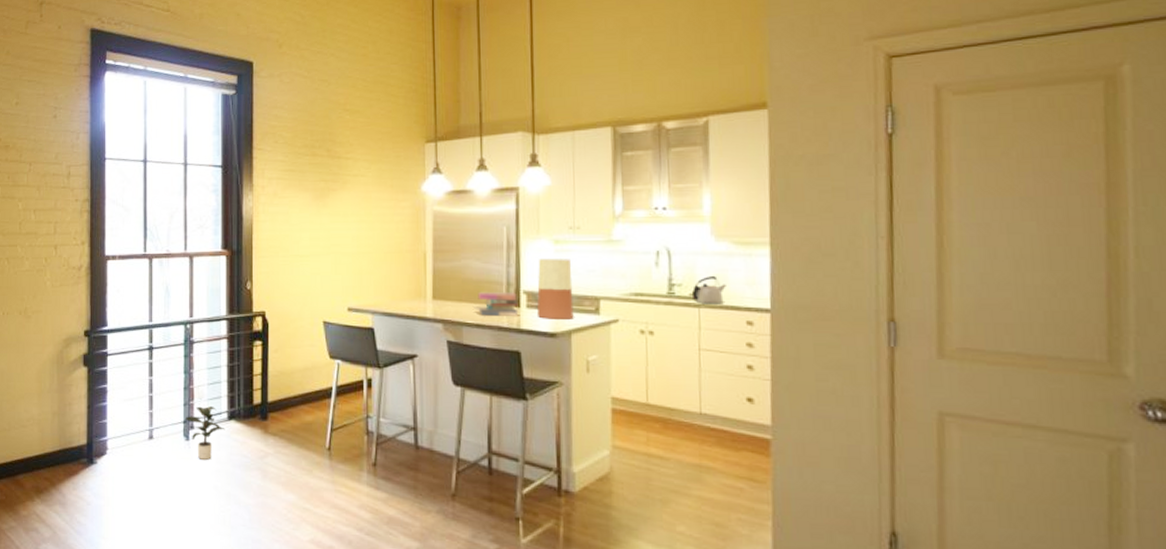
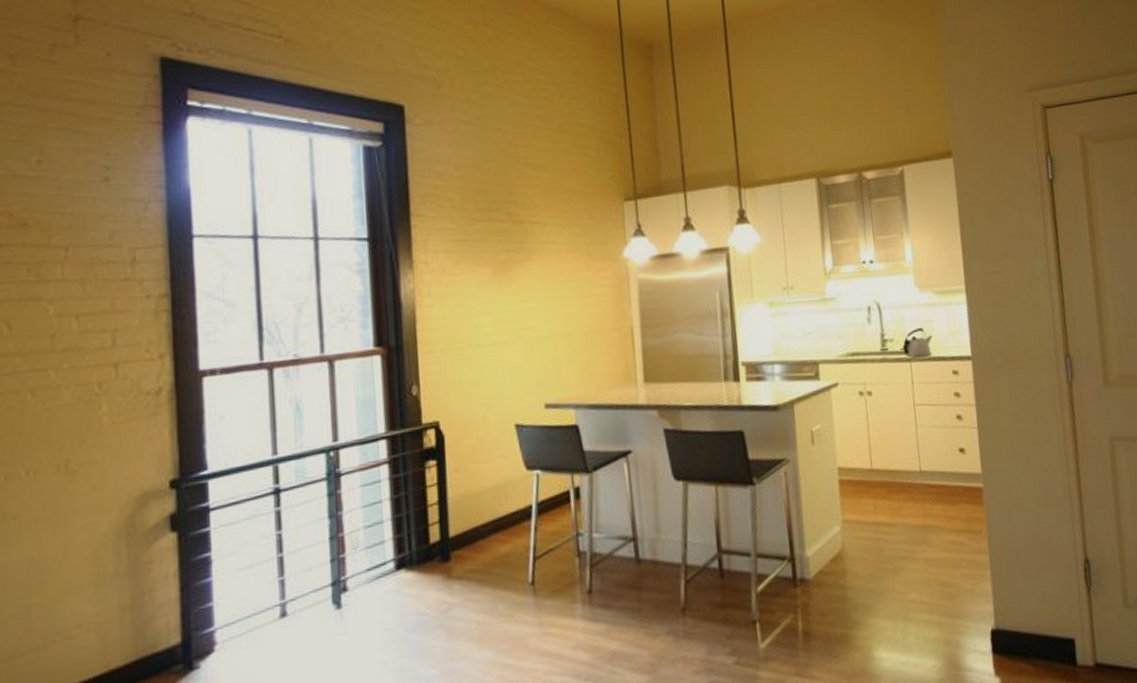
potted plant: present [185,406,225,460] -> none [333,556,393,631]
books: present [472,291,519,317] -> none [689,364,739,397]
vase: present [536,259,574,321] -> none [755,322,795,392]

